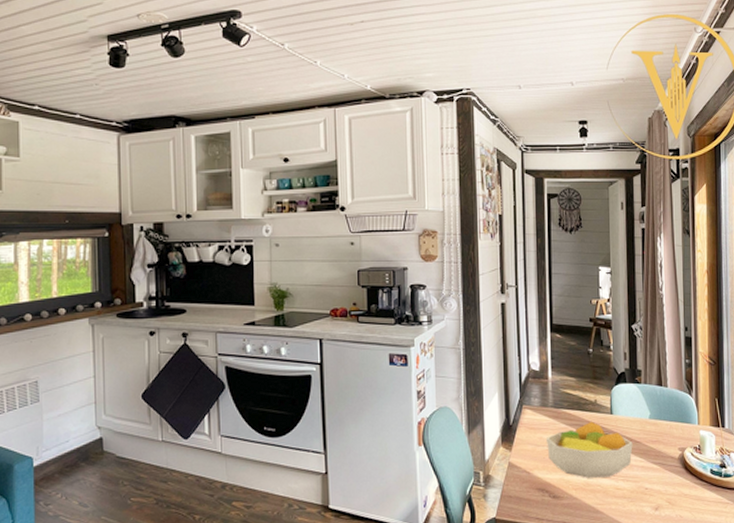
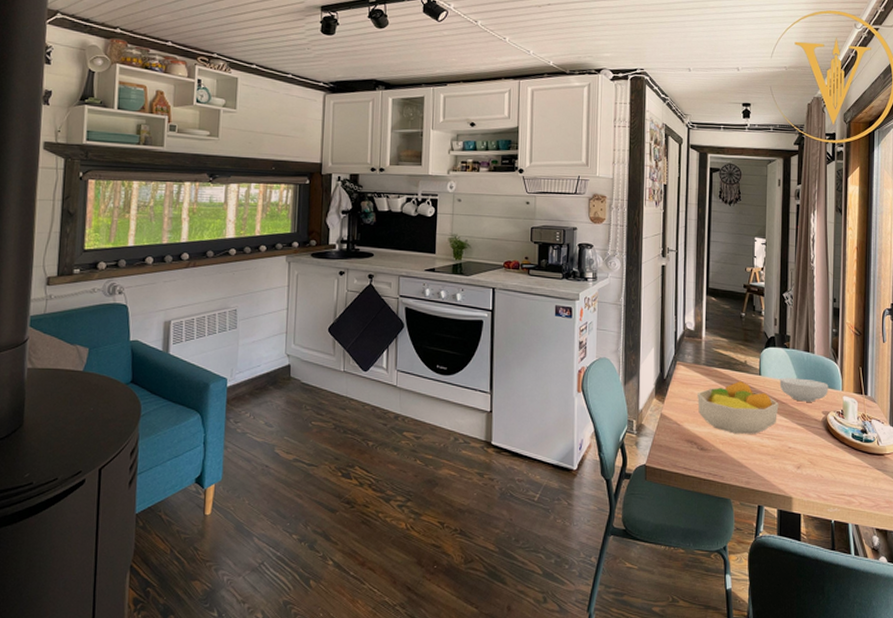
cereal bowl: none [632,414,684,439] -> present [779,378,829,402]

